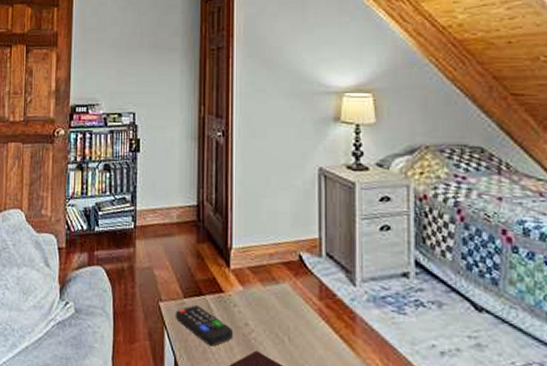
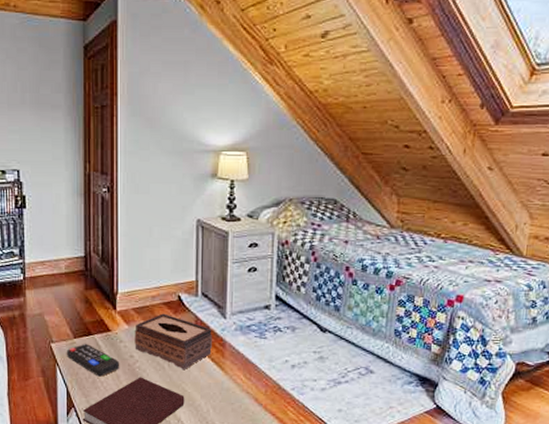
tissue box: none [250,275,340,346] -> present [134,313,212,369]

